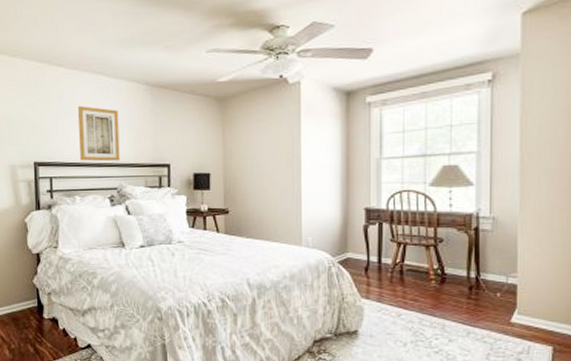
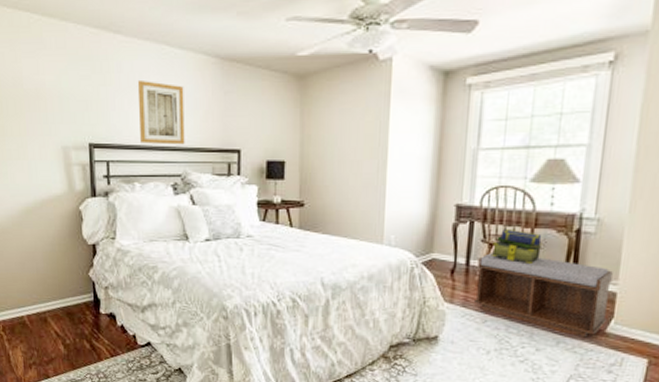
bench: none [389,251,511,328] -> present [475,253,613,338]
stack of books: none [400,228,446,260] -> present [490,228,543,263]

